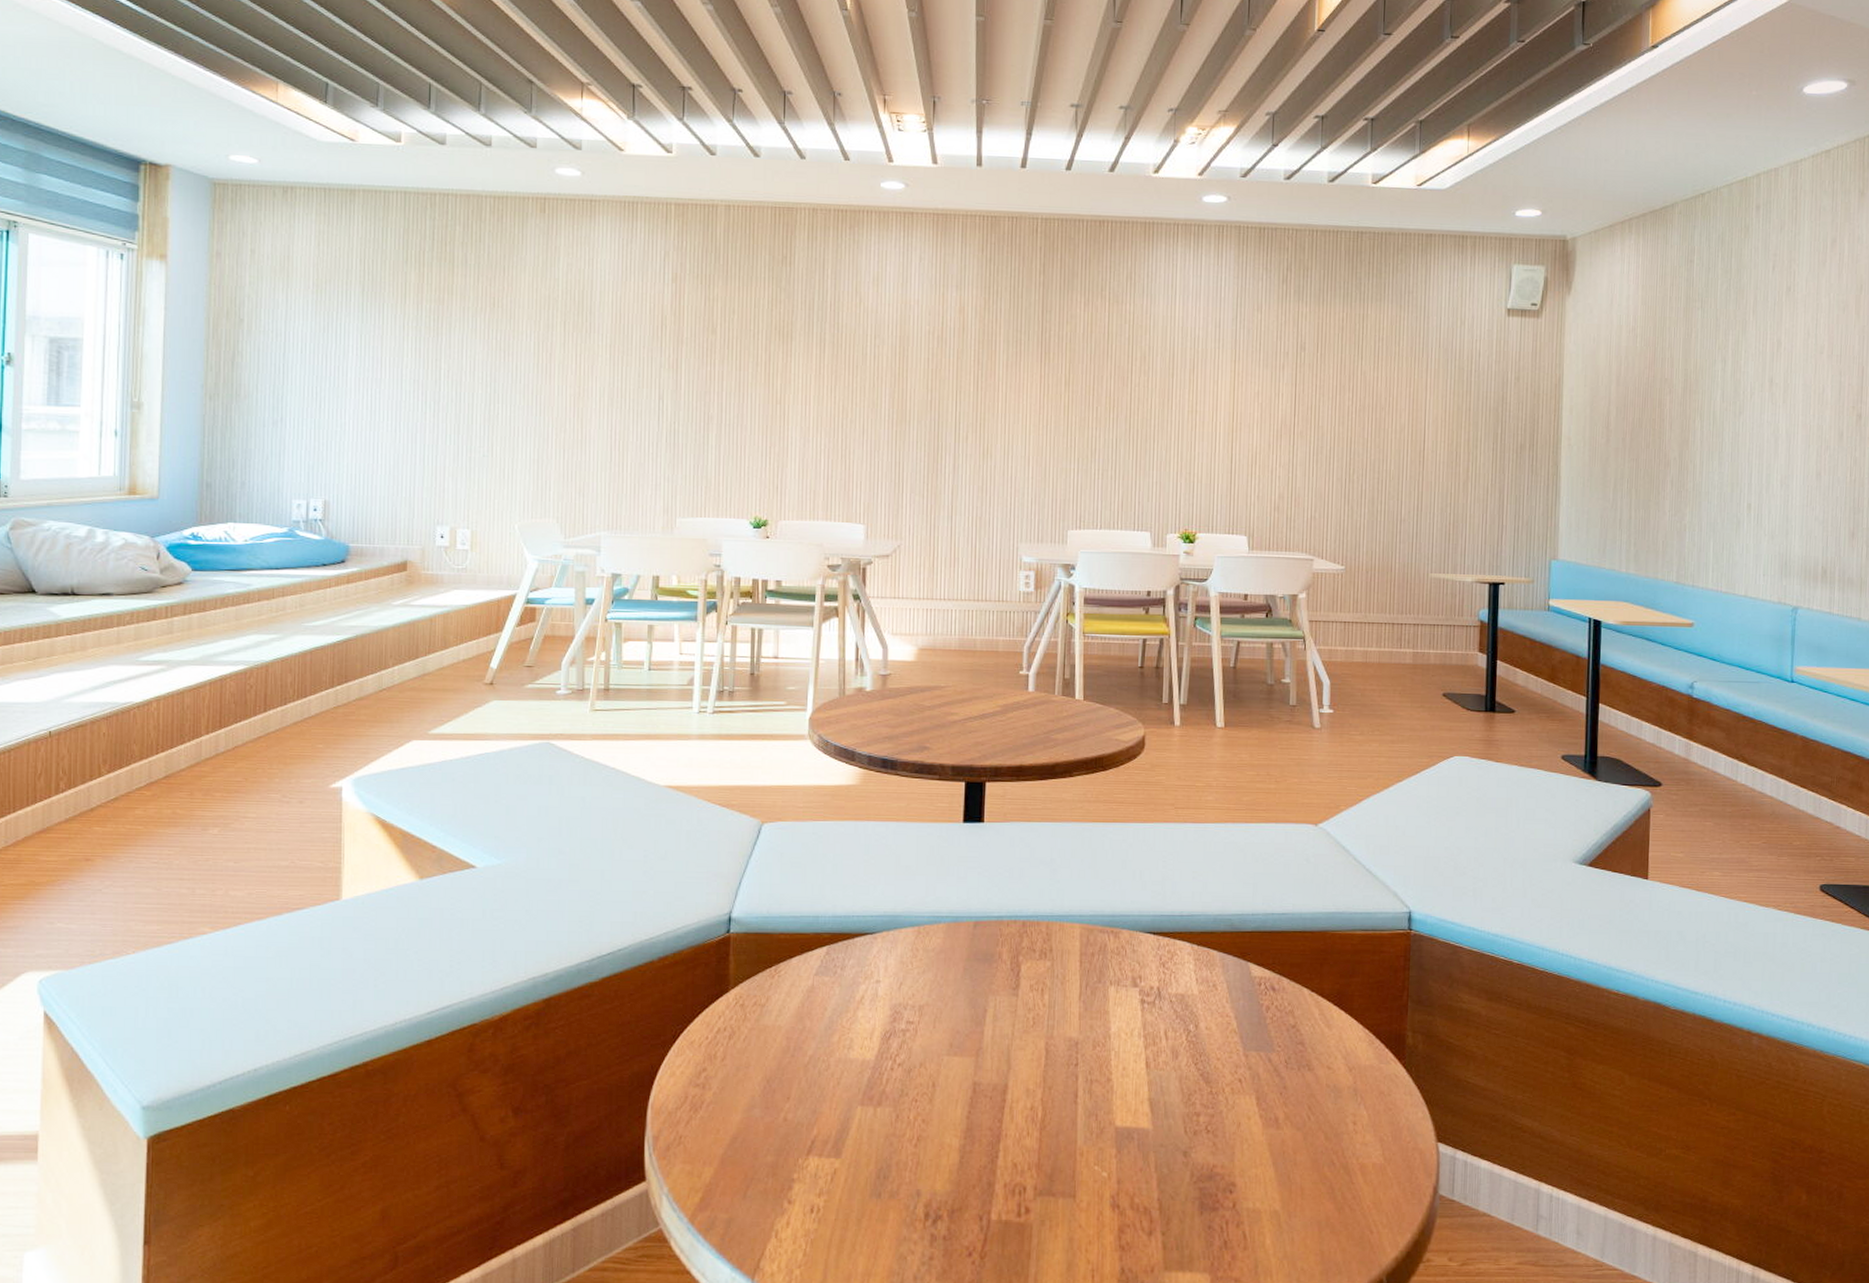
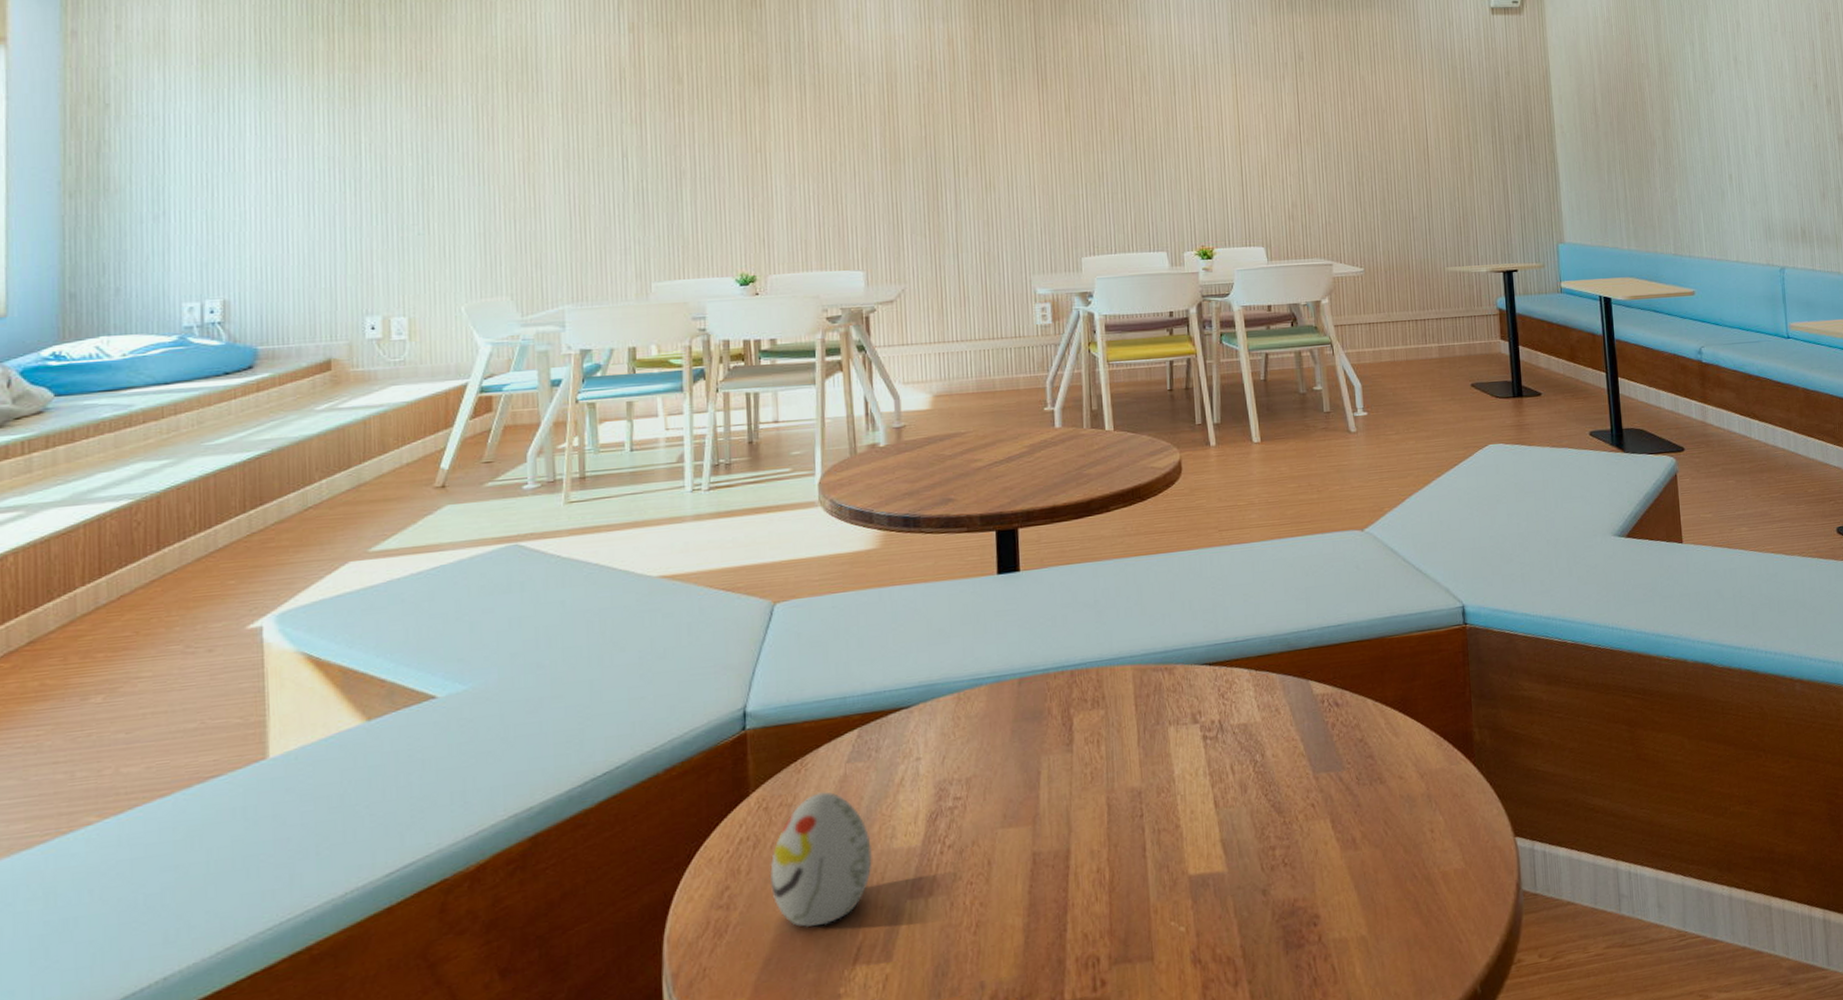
decorative egg: none [740,998,831,1116] -> present [769,792,873,928]

